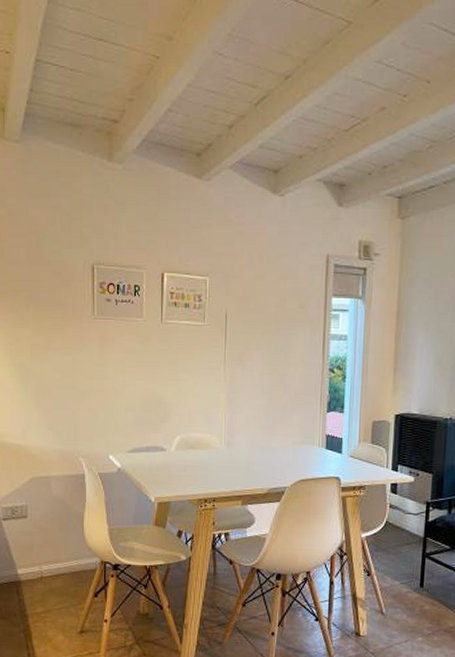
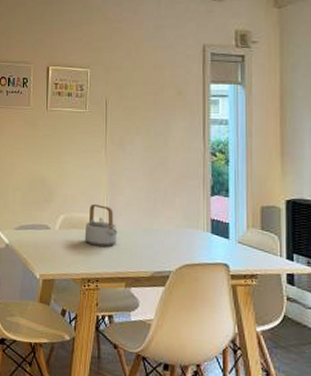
teapot: none [201,423,235,467] -> present [84,204,118,247]

